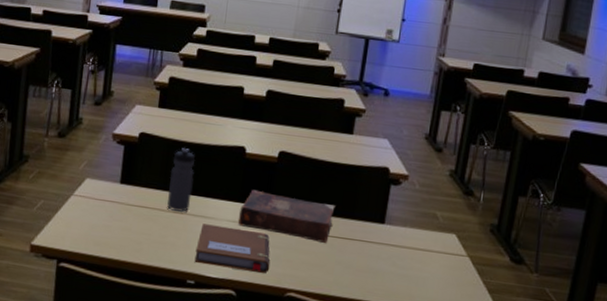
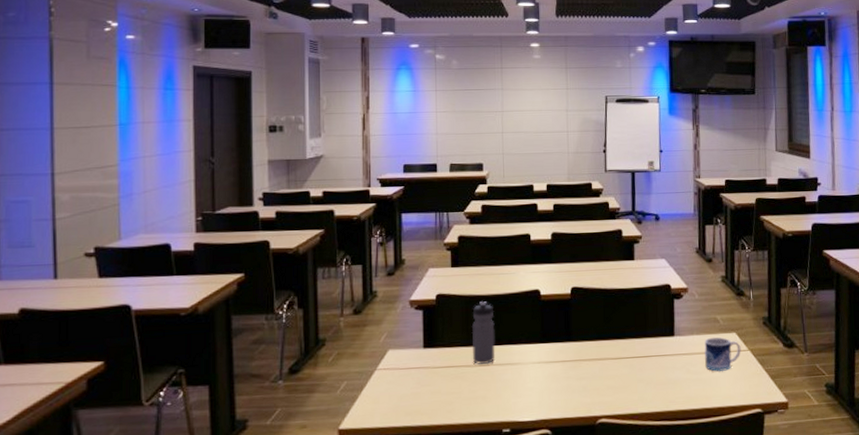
notebook: present [194,223,270,273] -> none [506,367,579,411]
book: present [237,189,335,243] -> none [542,328,629,366]
mug: none [414,234,459,274] -> present [704,337,741,372]

